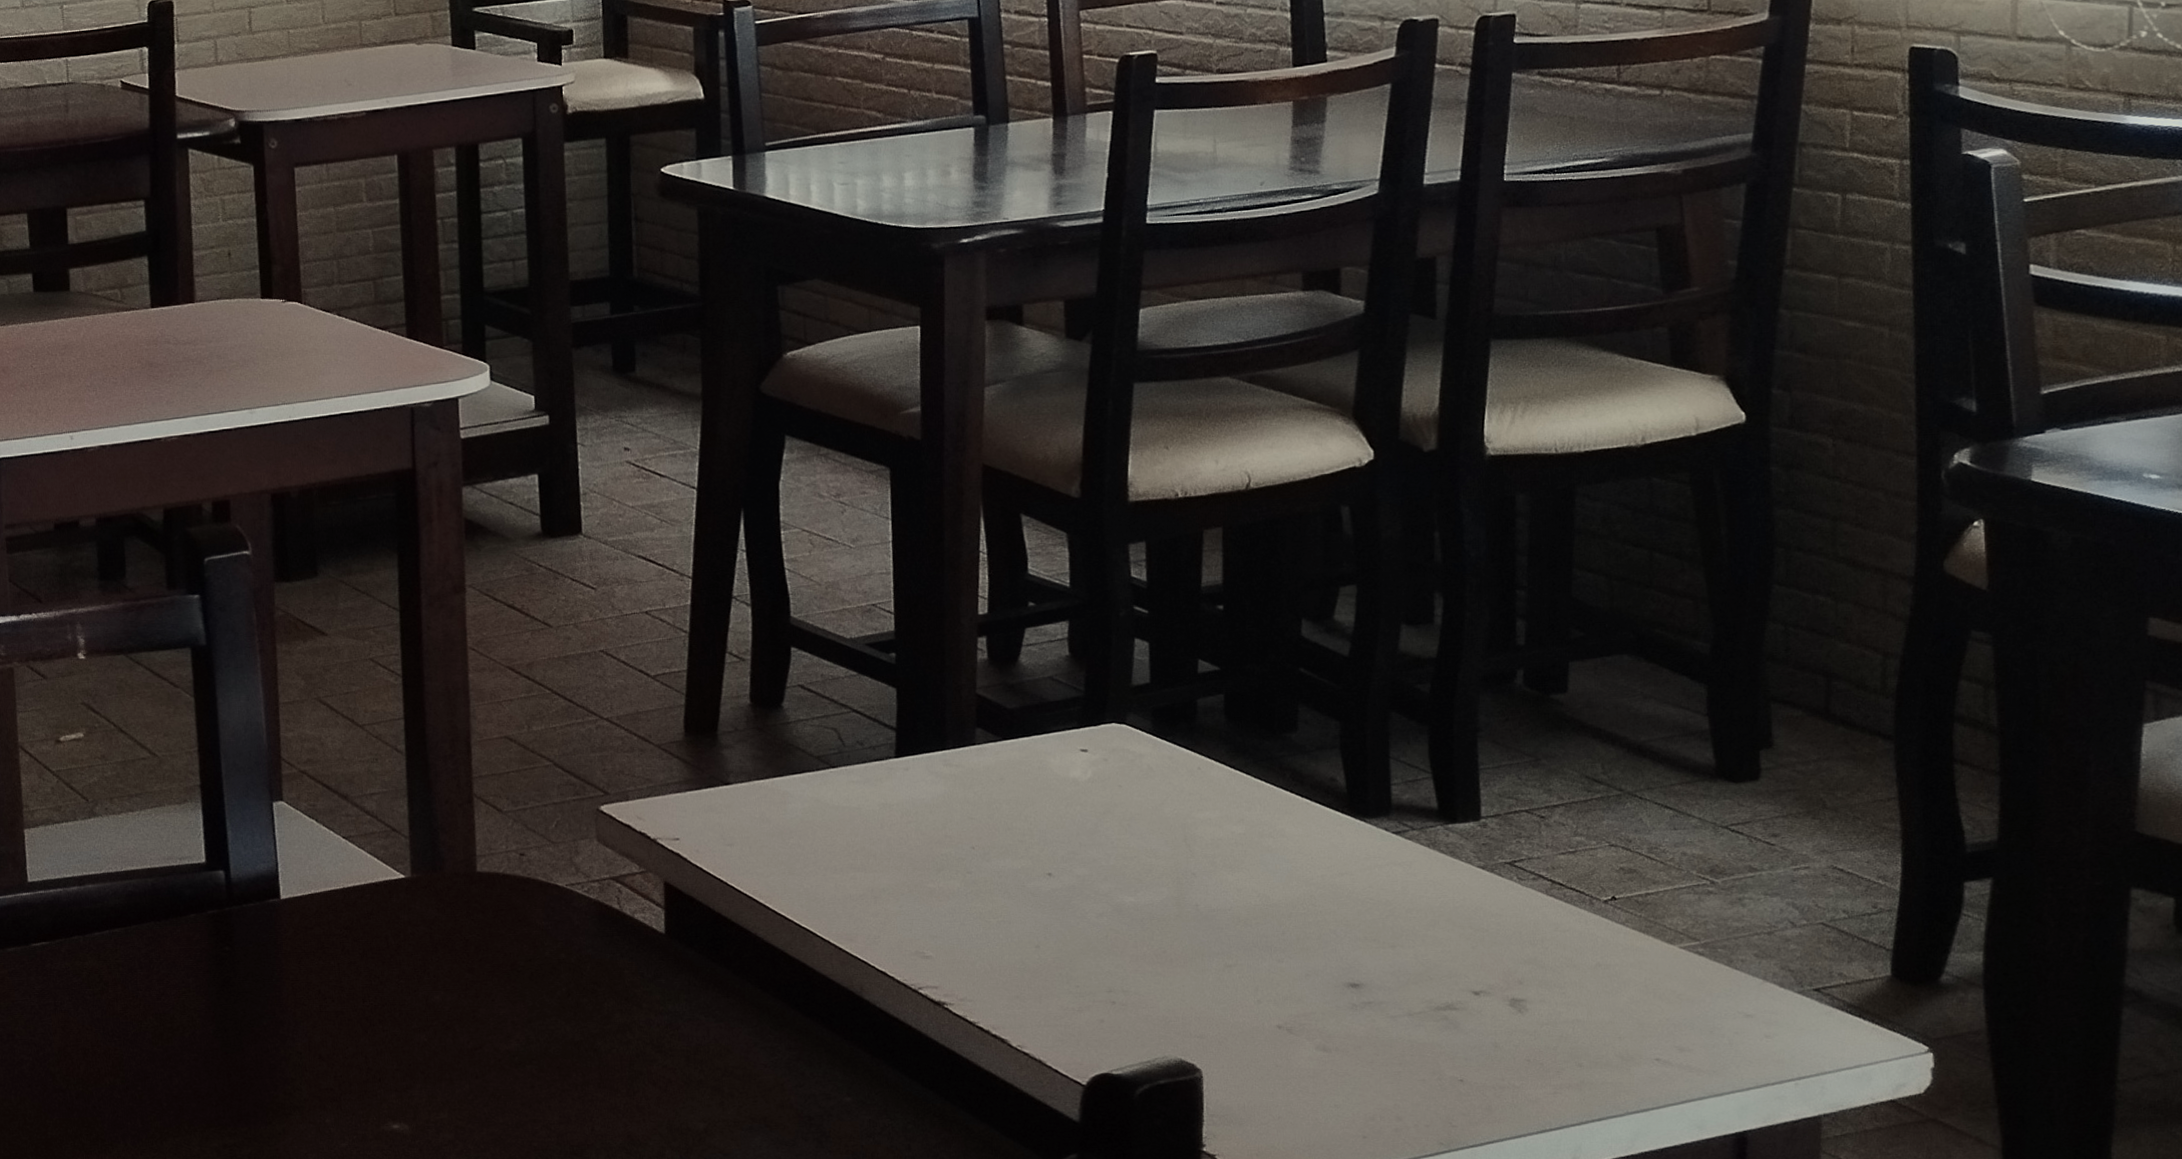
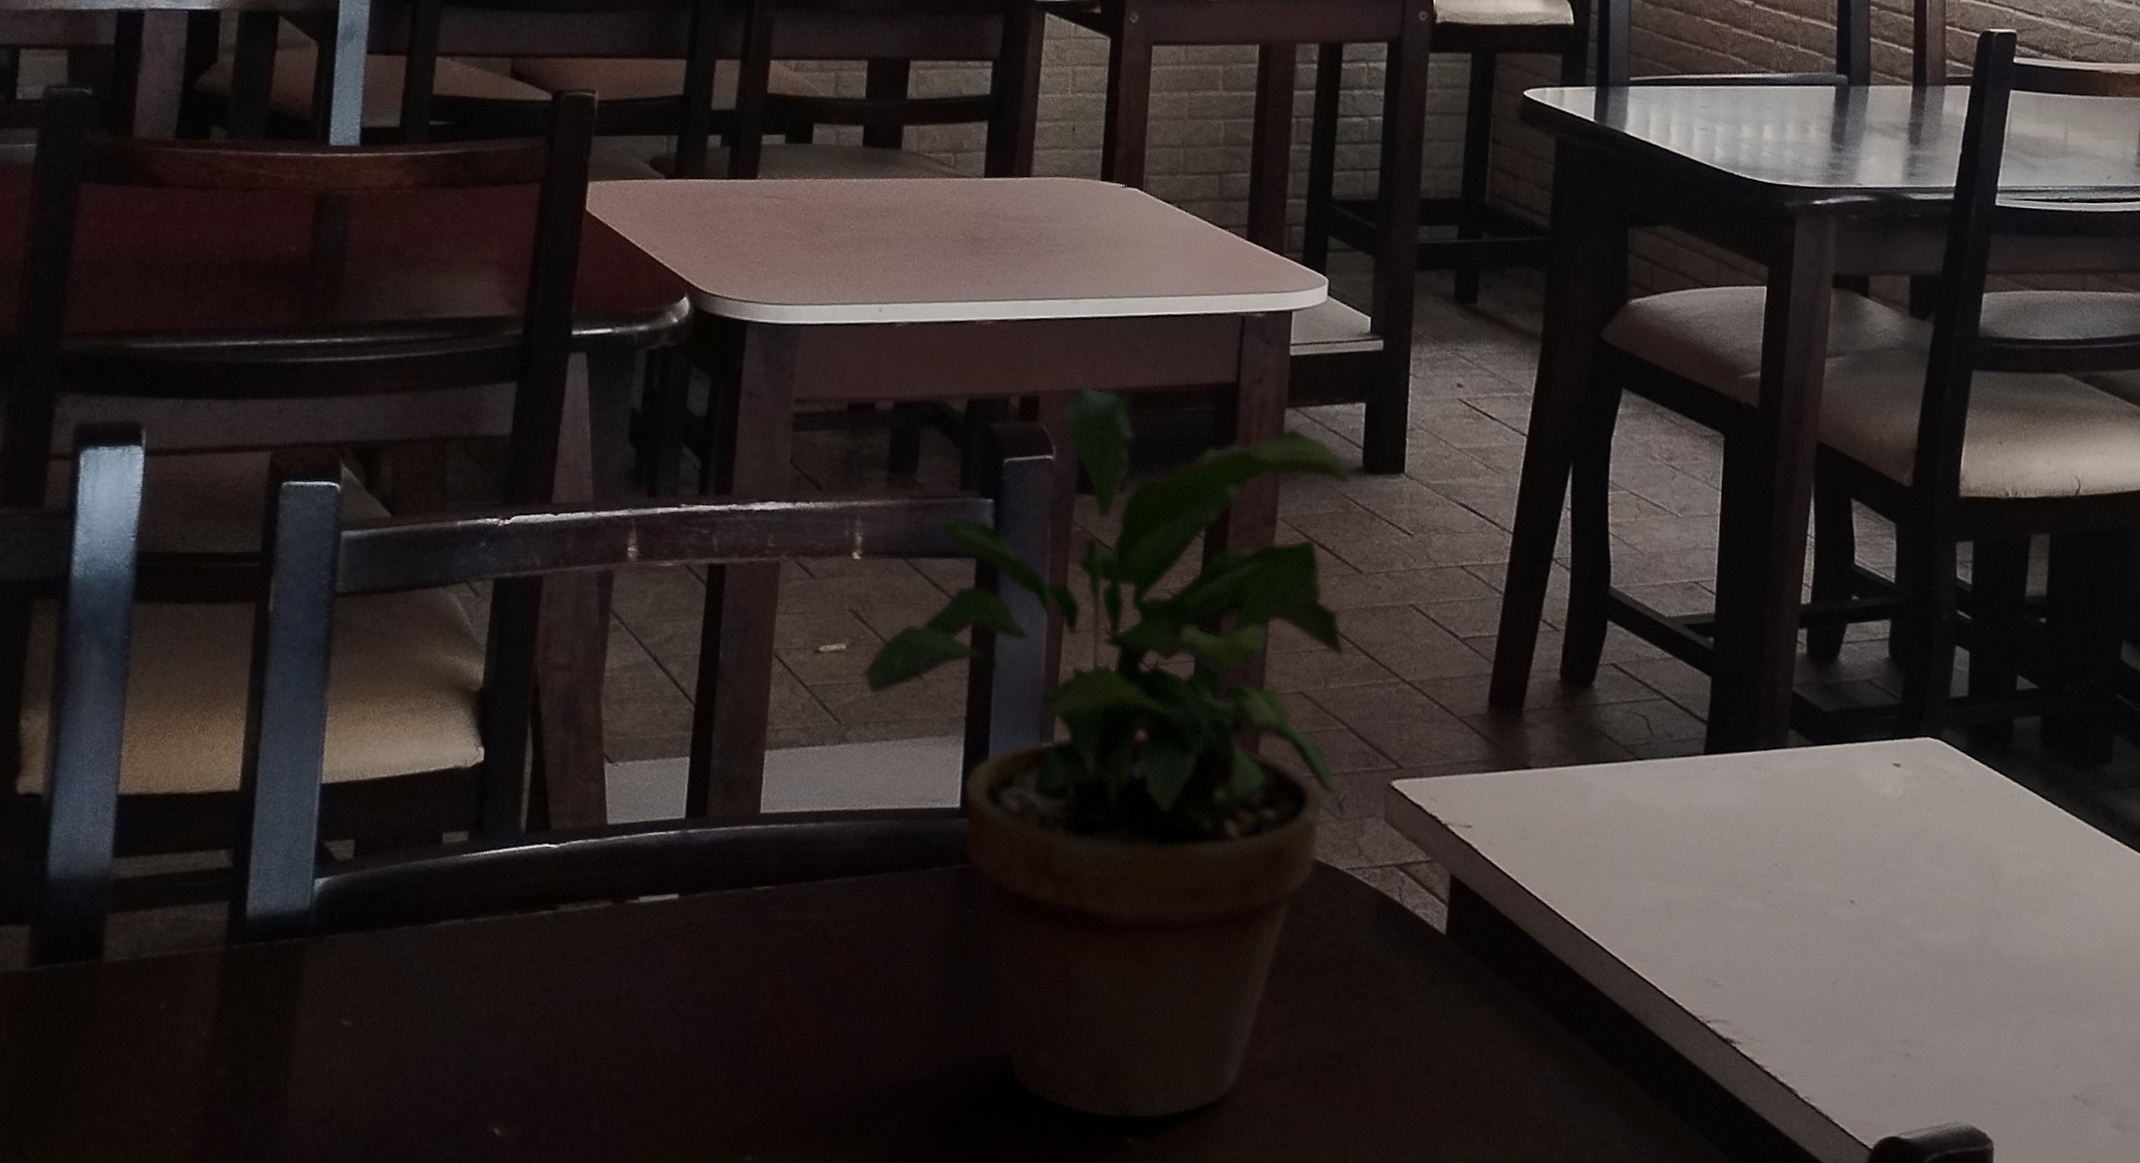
potted plant: none [102,486,561,1110] -> present [863,386,1351,1120]

